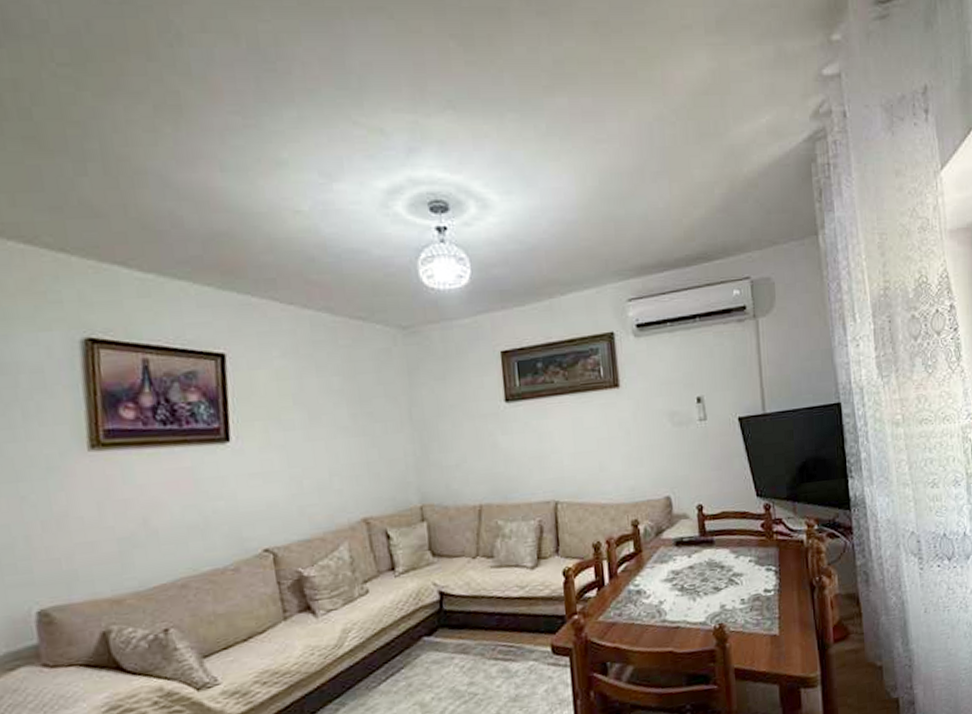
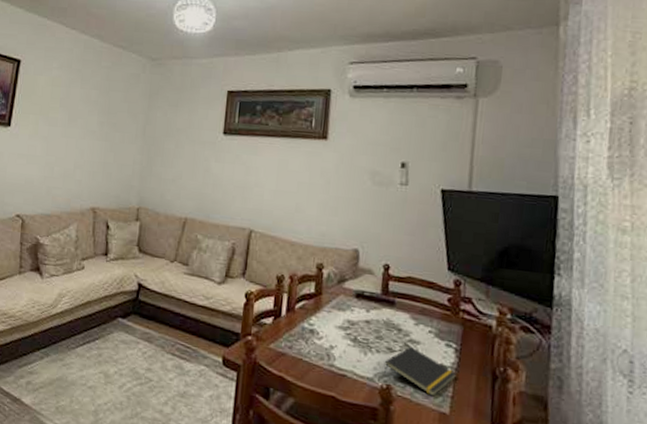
notepad: none [713,580,779,623] -> present [383,346,456,396]

